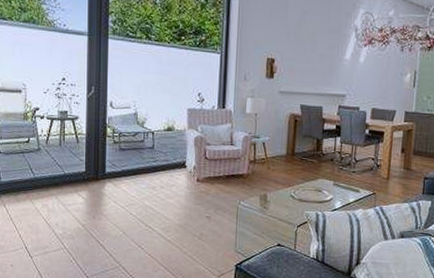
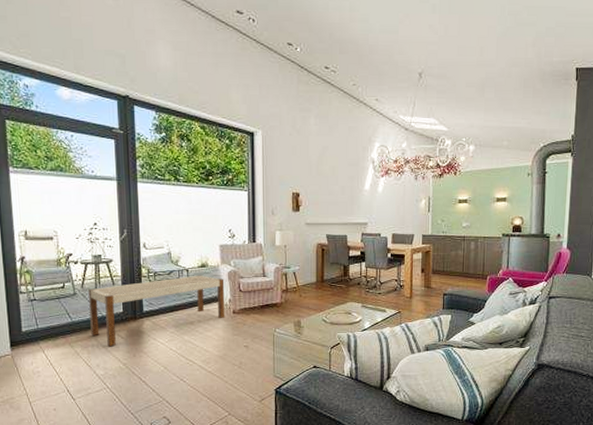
bench: none [52,138,190,206] -> present [88,275,225,347]

